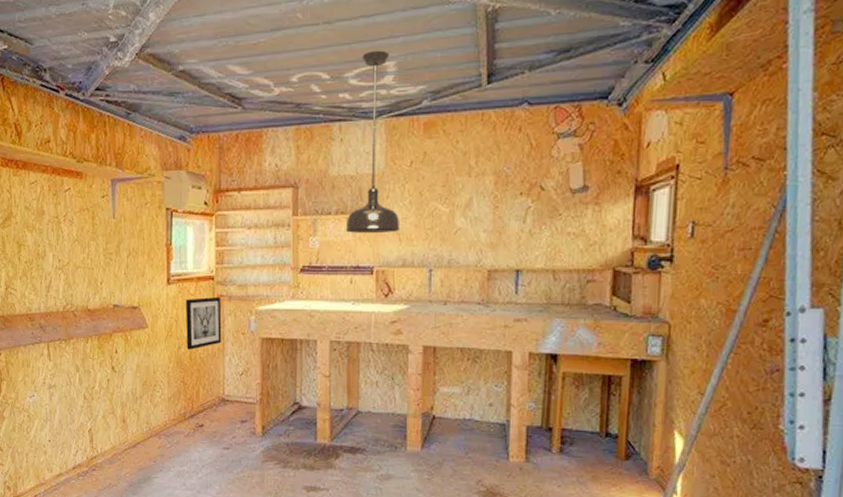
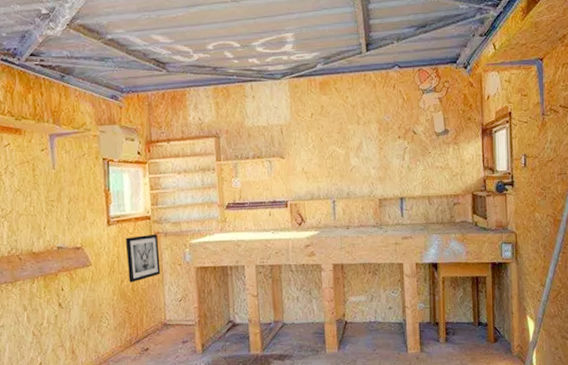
light fixture: present [345,50,400,233] -> none [262,24,307,174]

